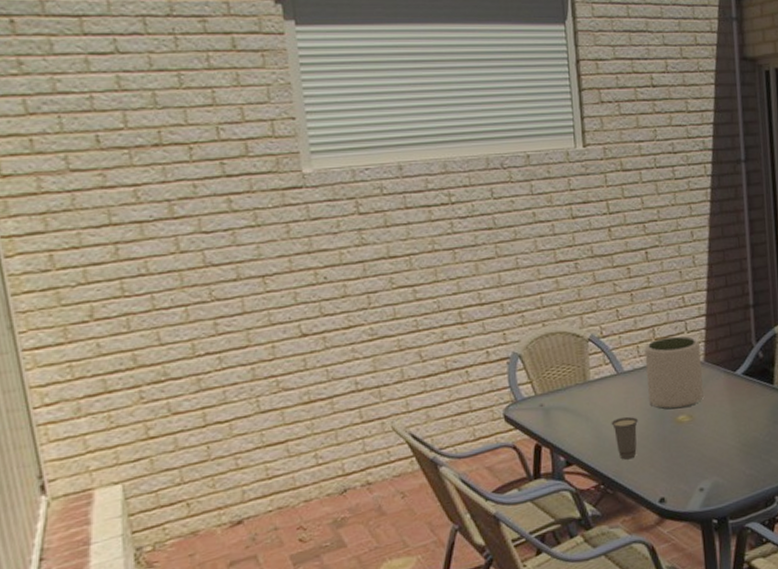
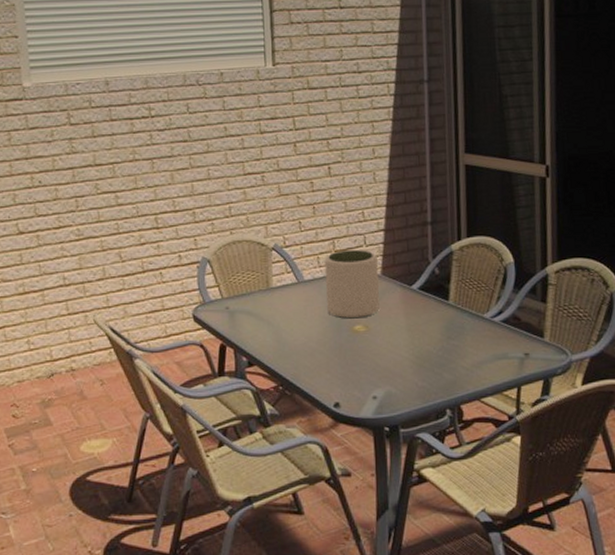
cup: present [611,416,638,460] -> none [291,323,316,364]

